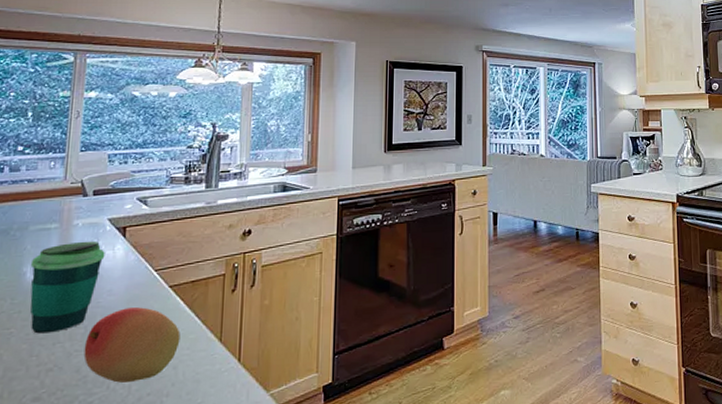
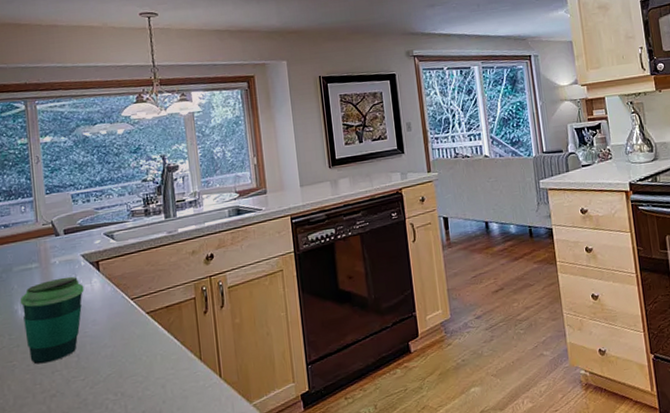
fruit: present [83,307,181,383] -> none [79,334,164,404]

